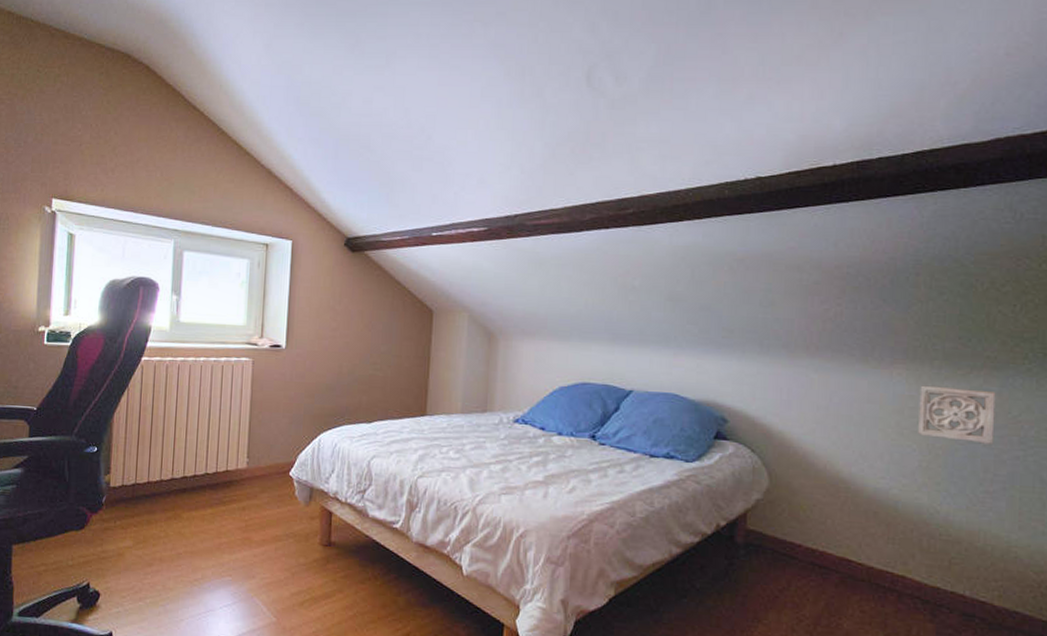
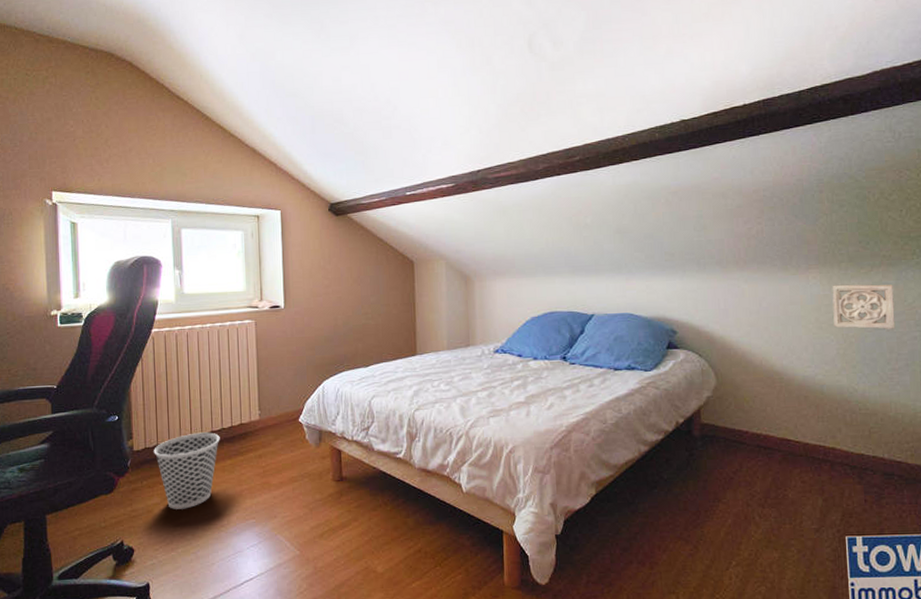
wastebasket: none [131,475,203,557] -> present [154,432,220,509]

